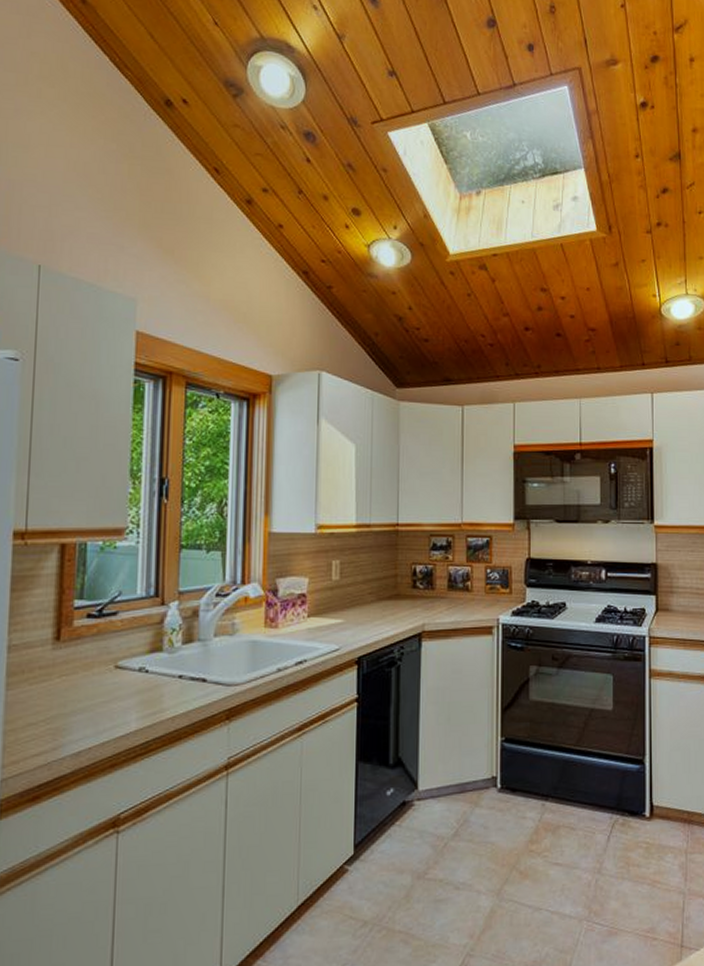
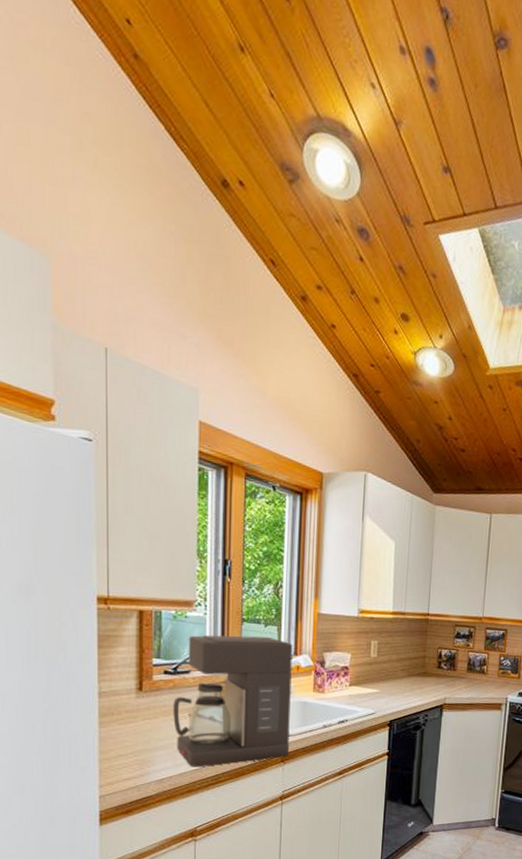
coffee maker: none [95,564,240,734] -> present [173,634,293,767]

